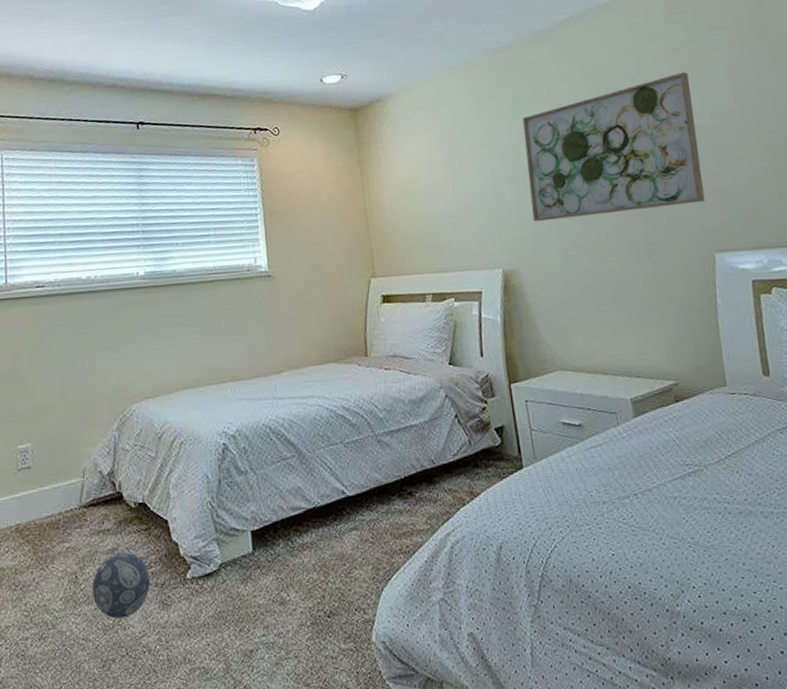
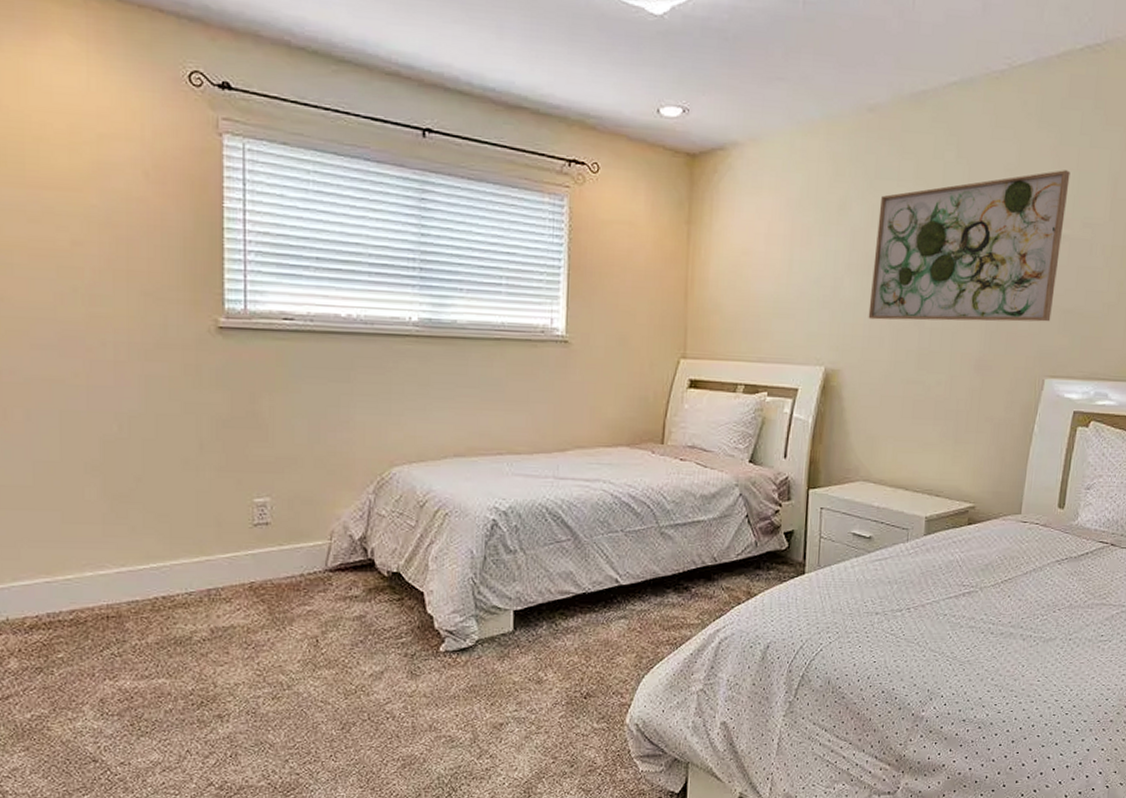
decorative ball: present [91,552,150,619] -> none [334,620,399,685]

